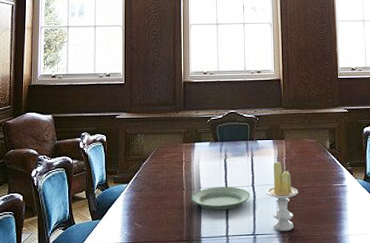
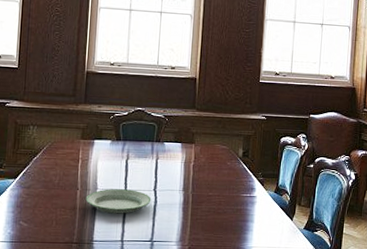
candle: present [266,162,299,231] -> none [168,167,204,239]

